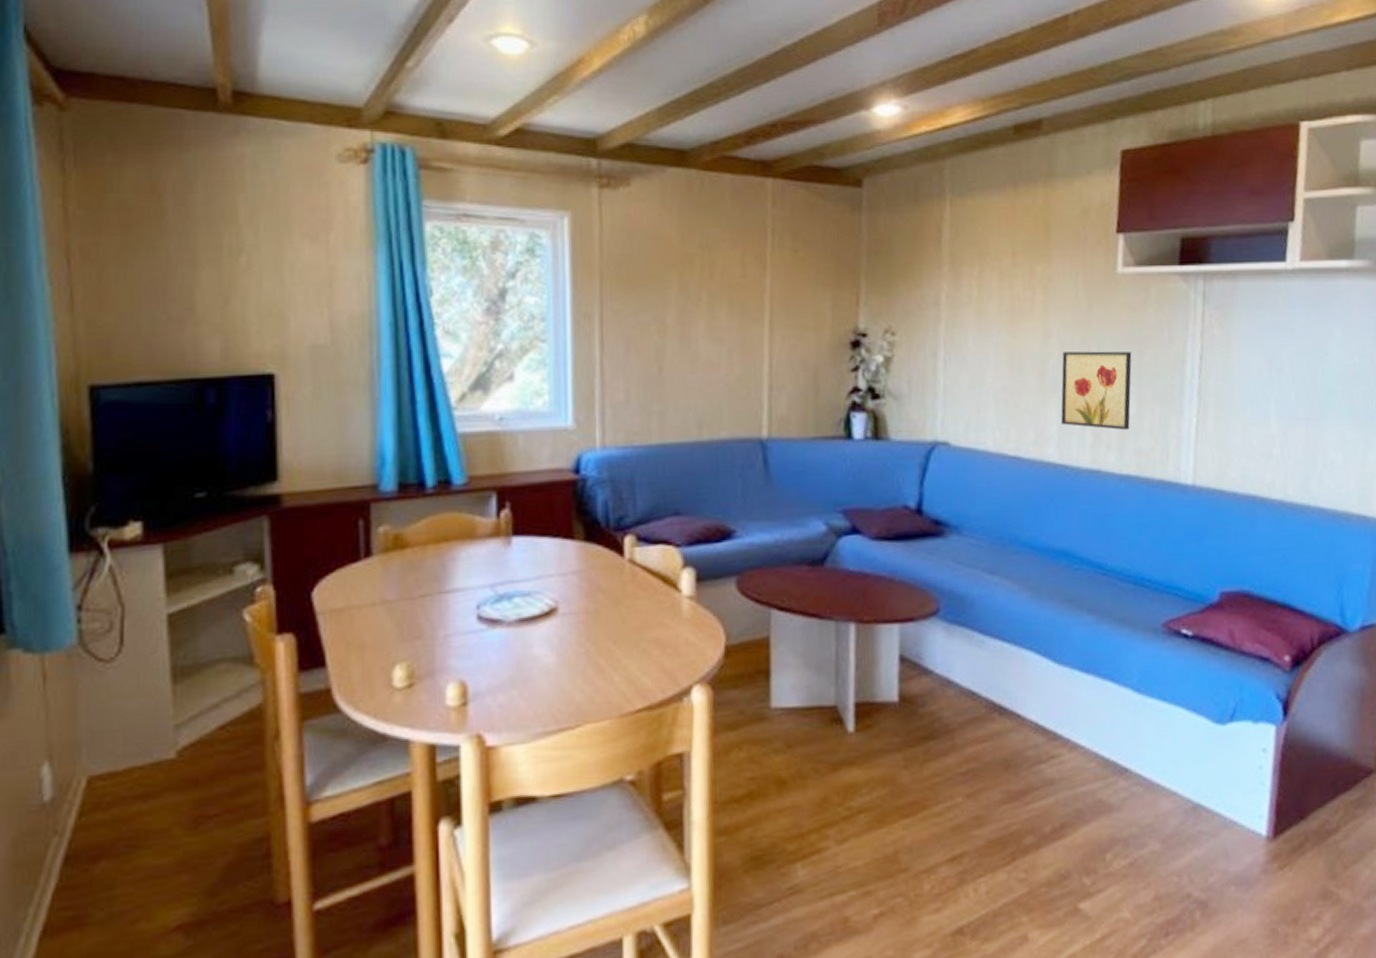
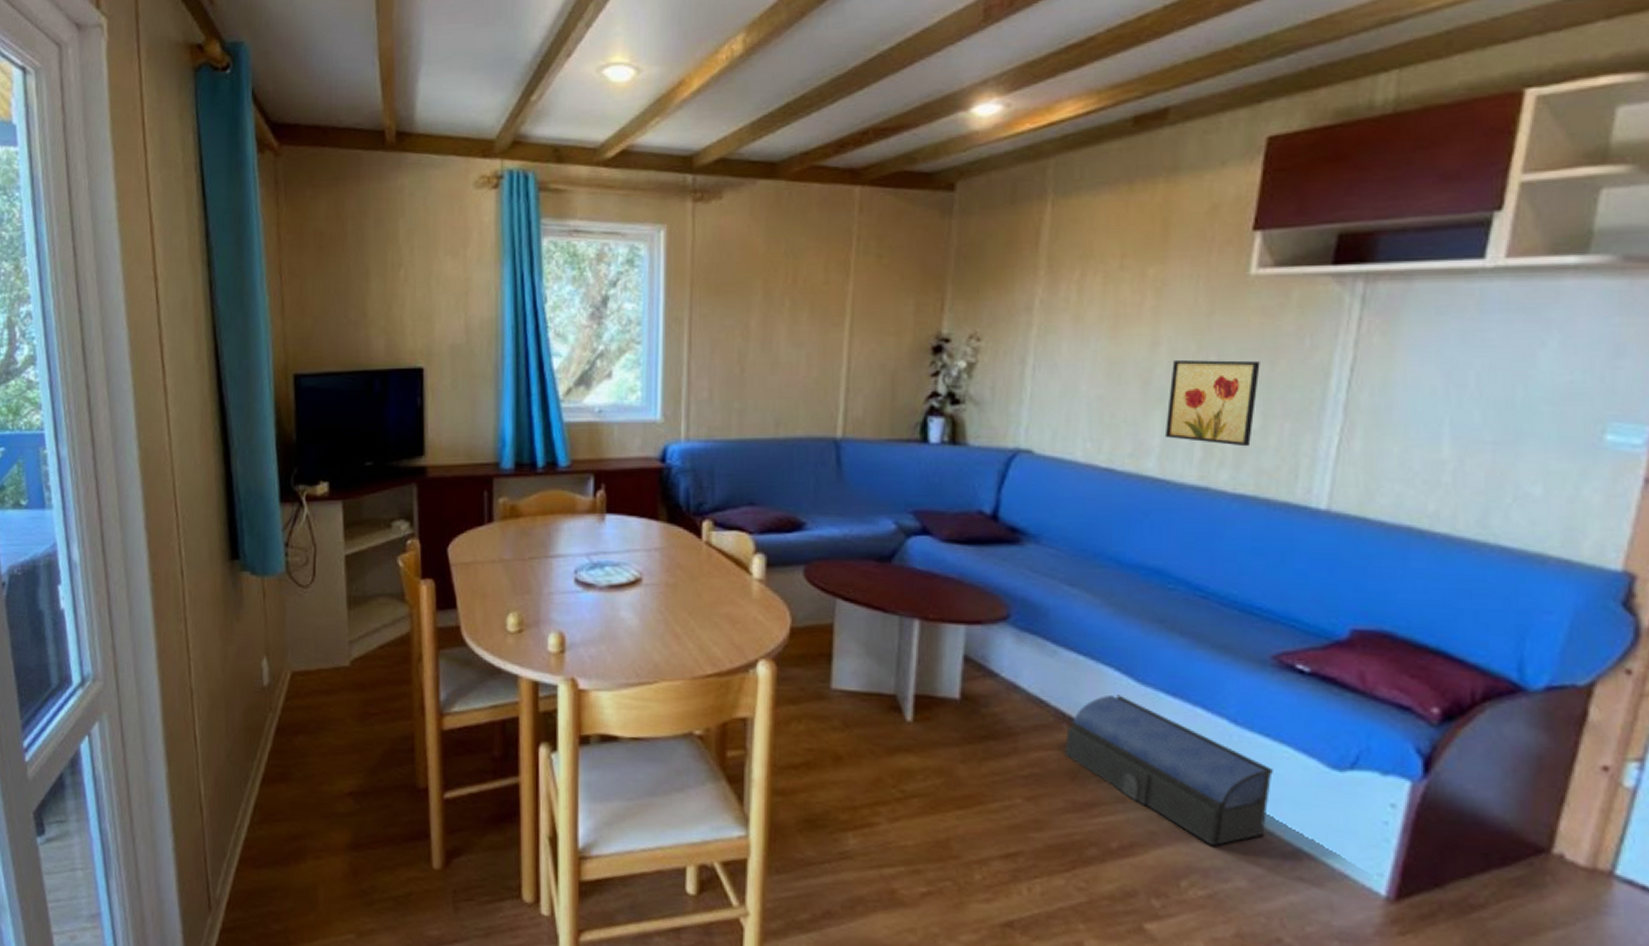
architectural model: none [997,677,1172,814] -> present [1064,694,1273,846]

